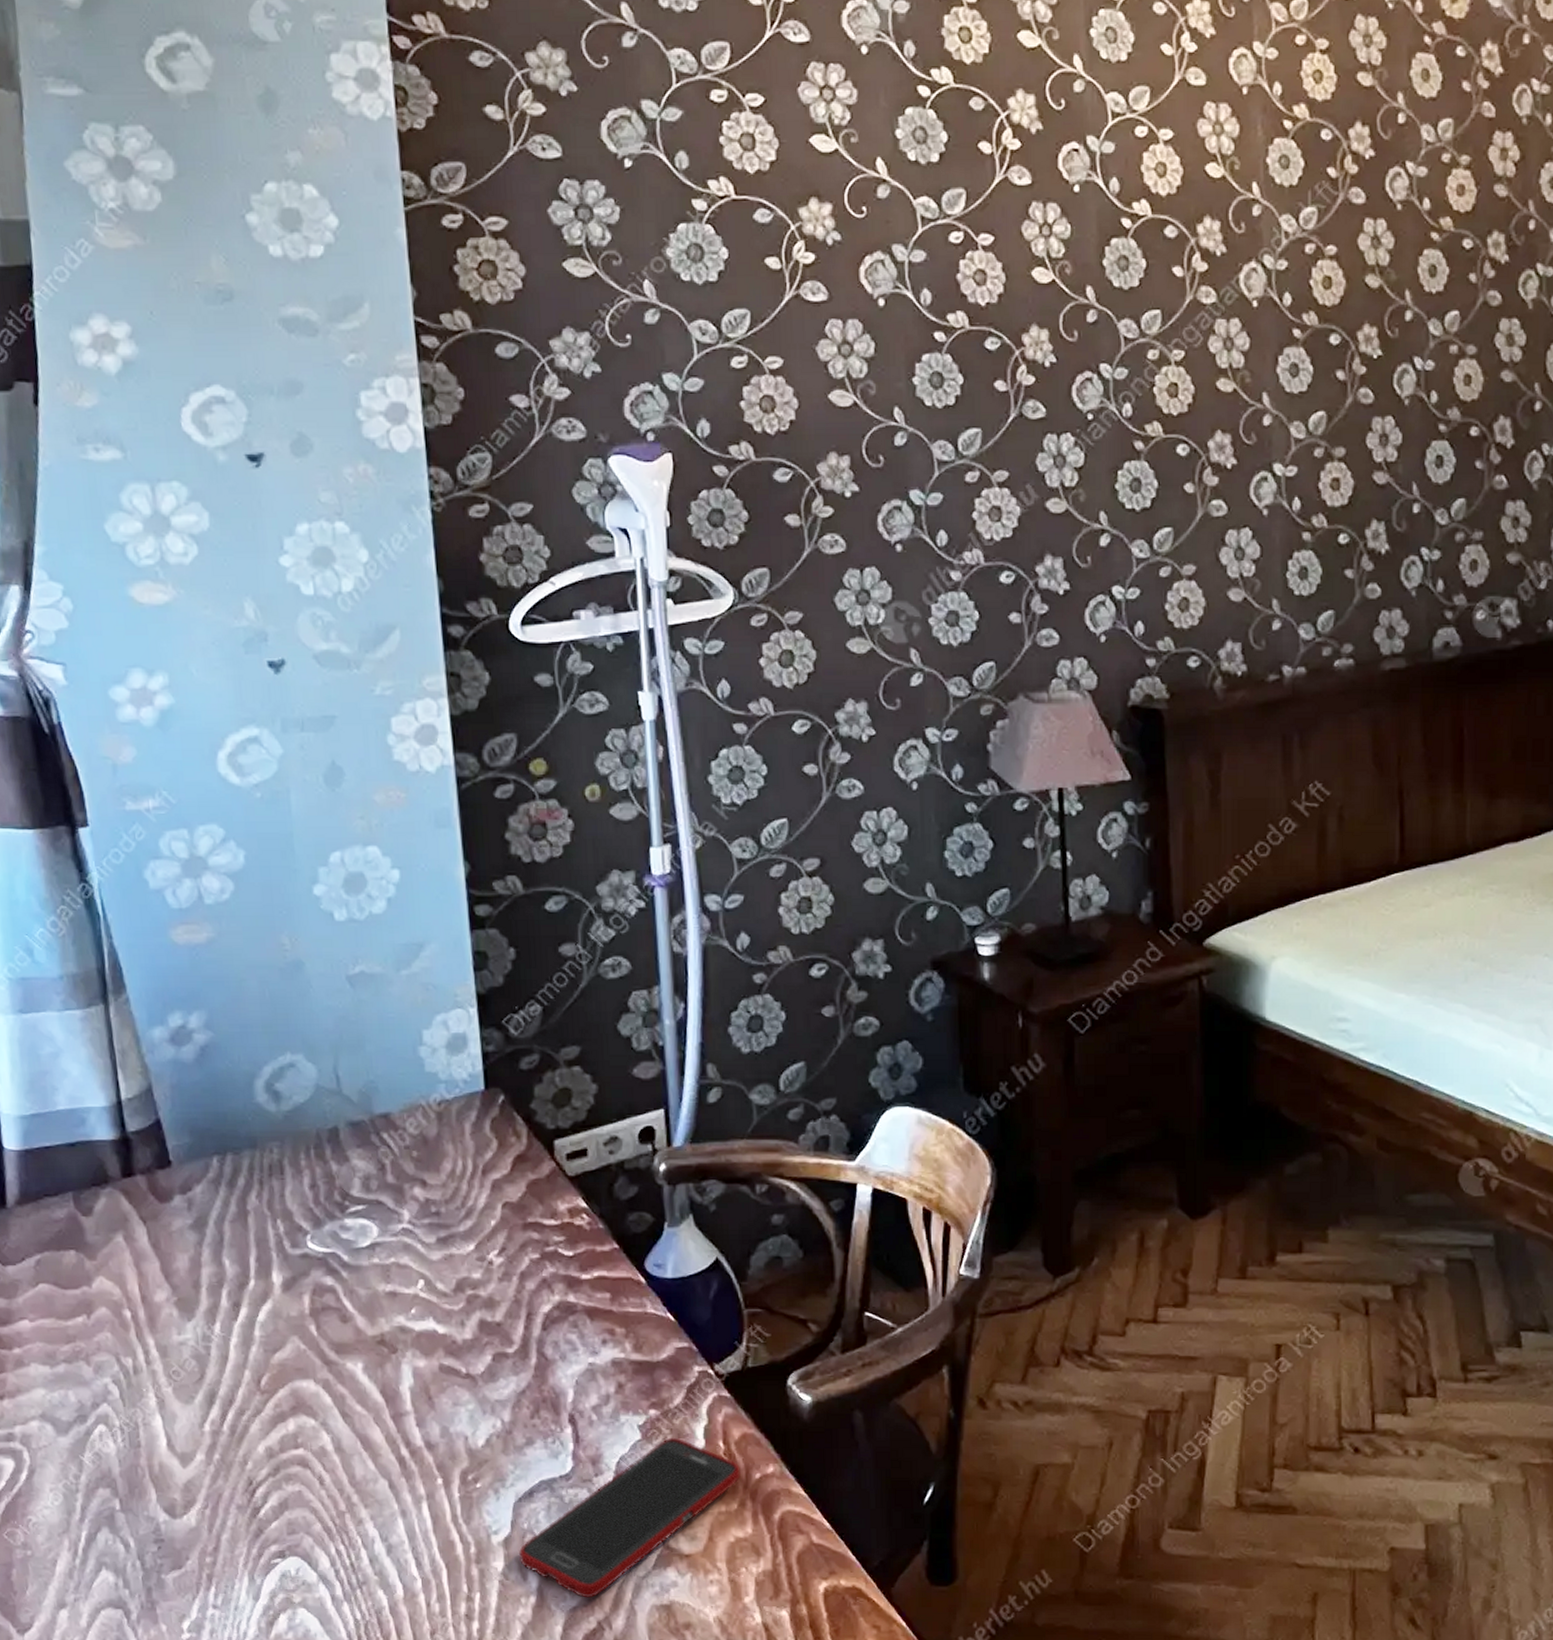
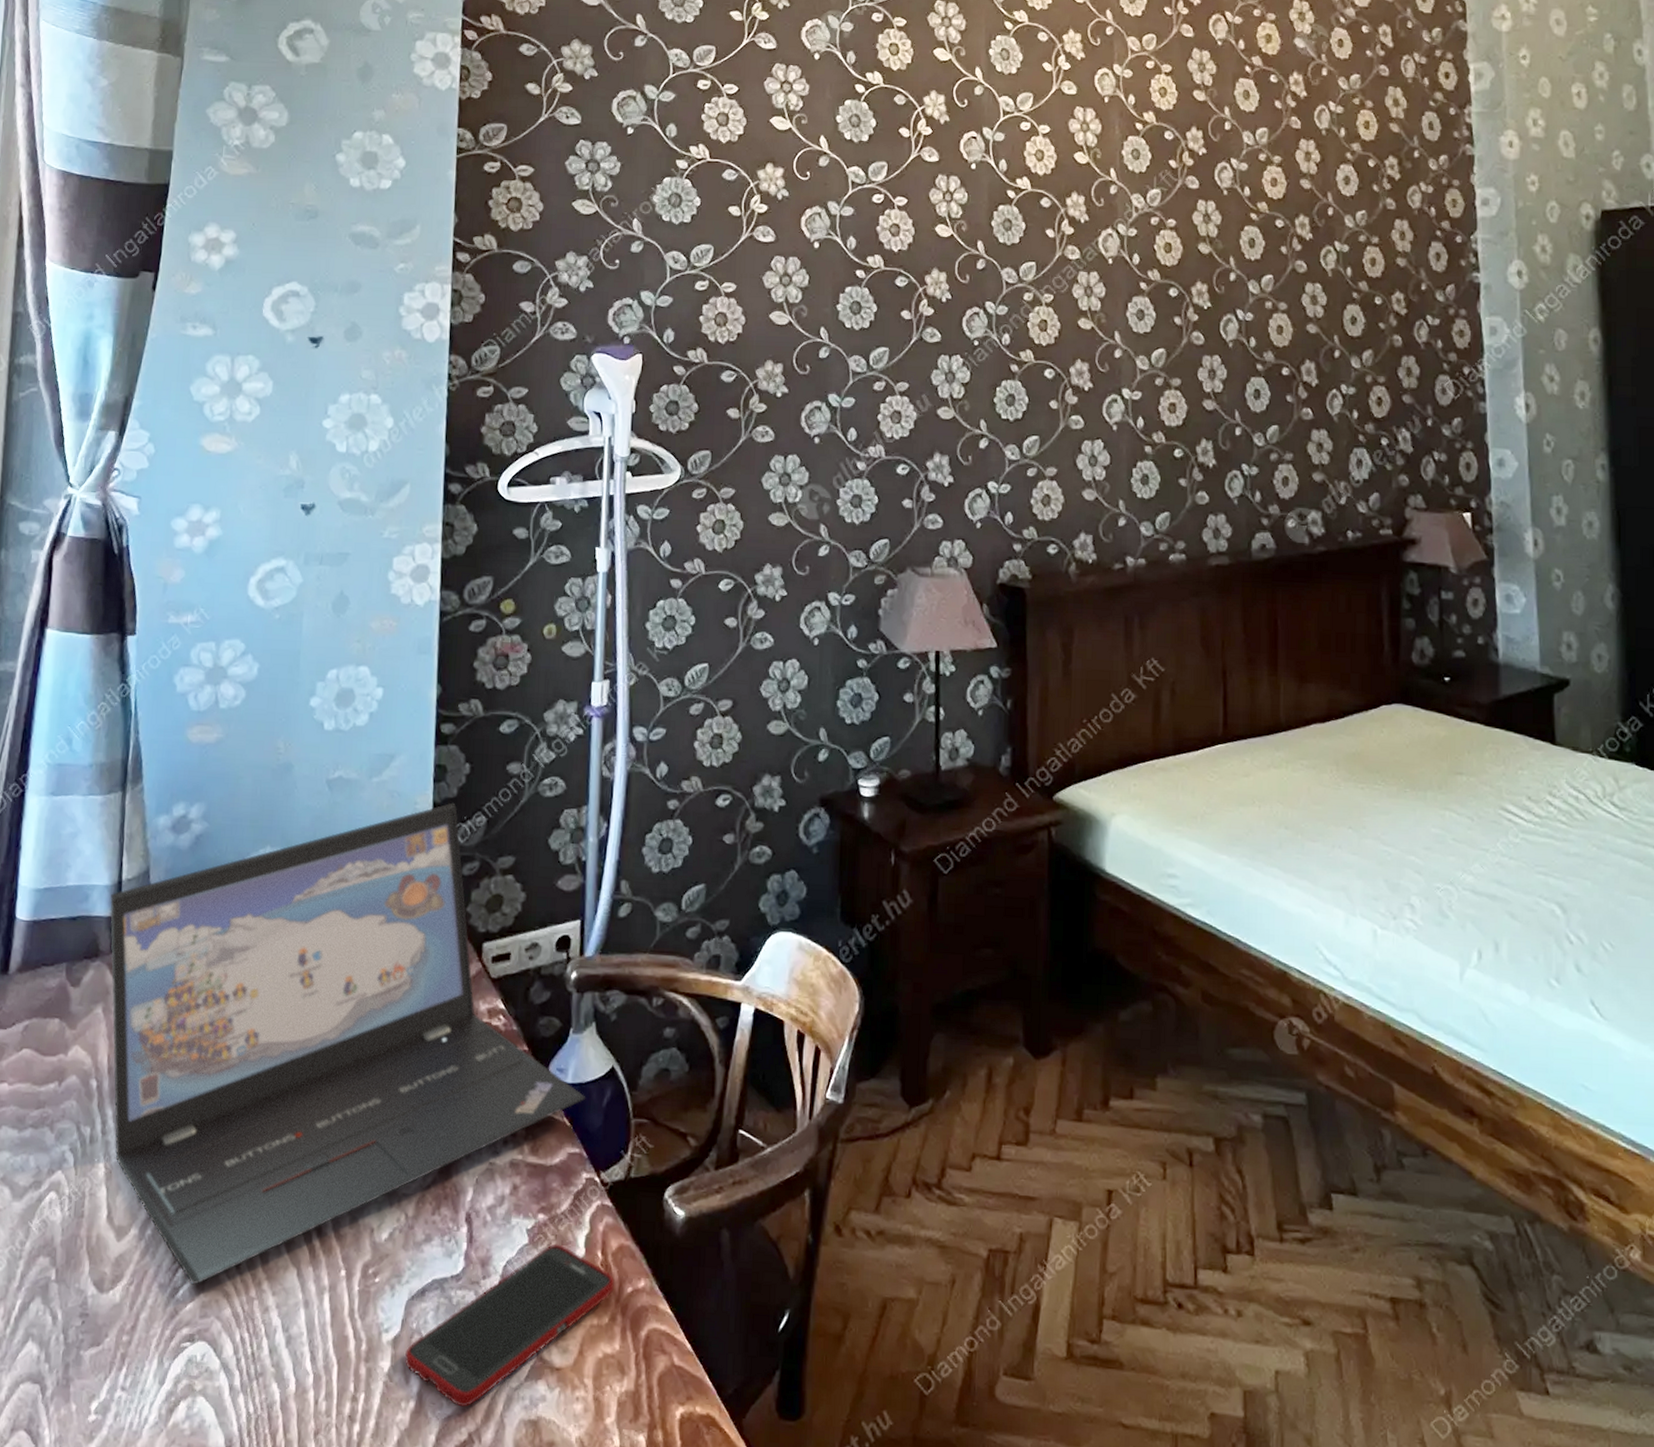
laptop: none [111,992,690,1504] -> present [110,802,586,1285]

